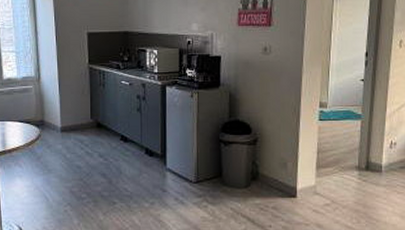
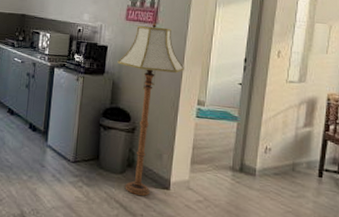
floor lamp: none [233,24,303,208] -> present [117,22,184,197]

